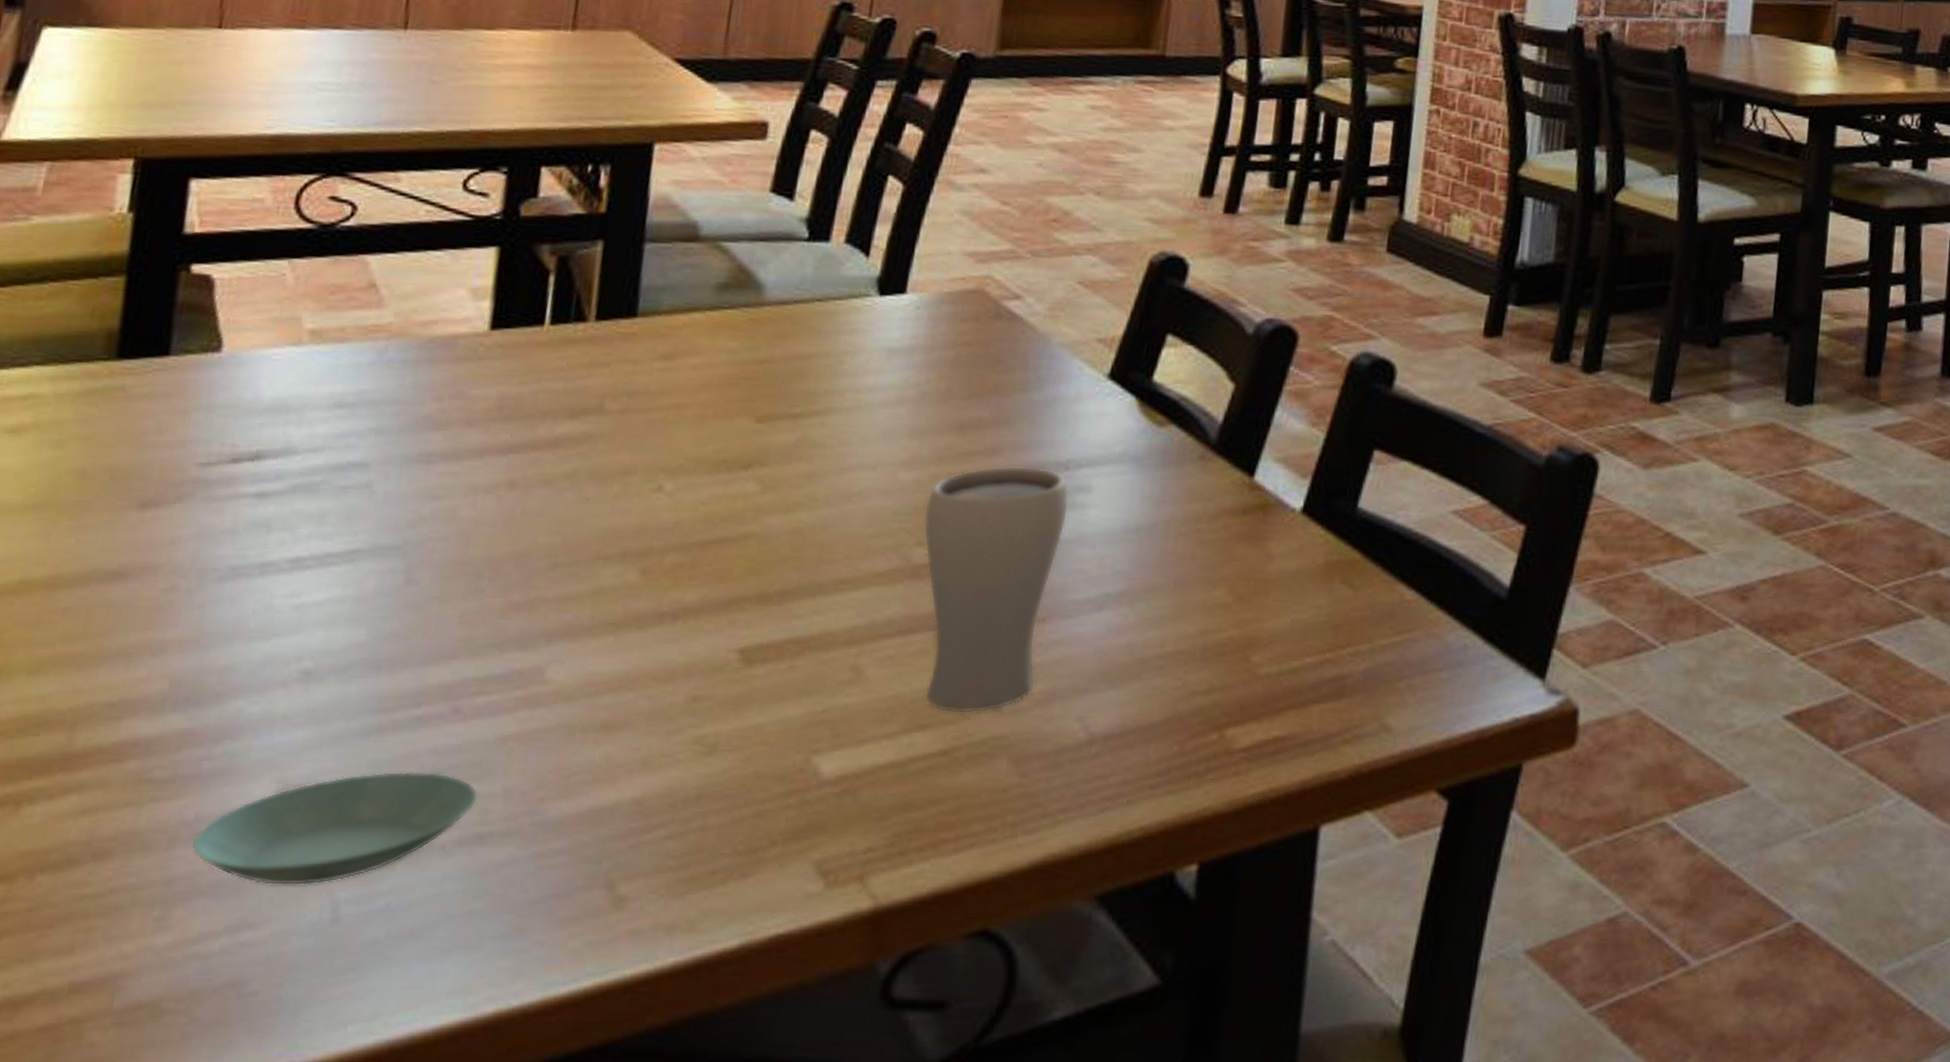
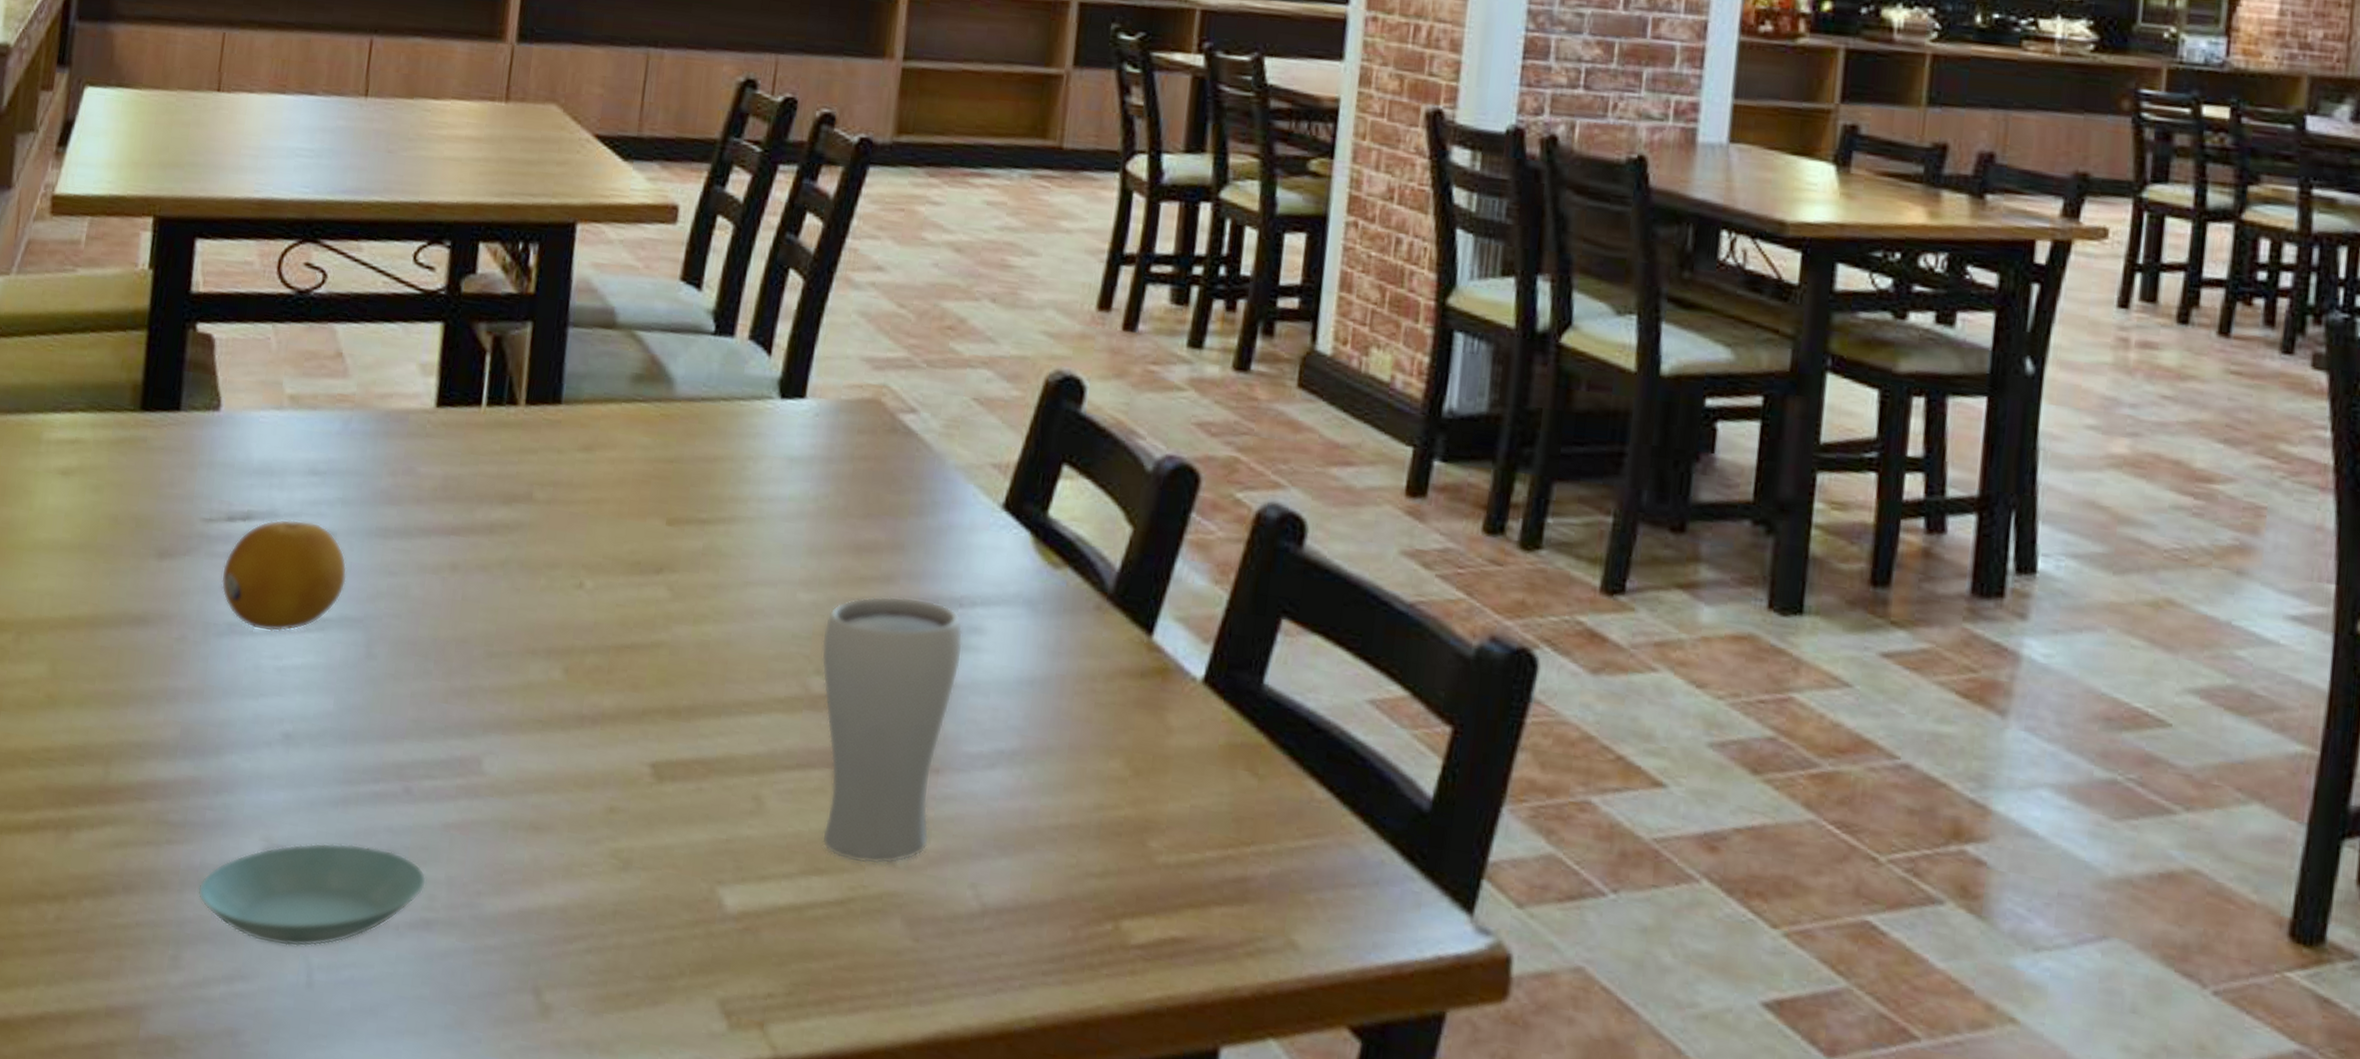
fruit: none [222,454,382,571] -> present [221,519,347,632]

